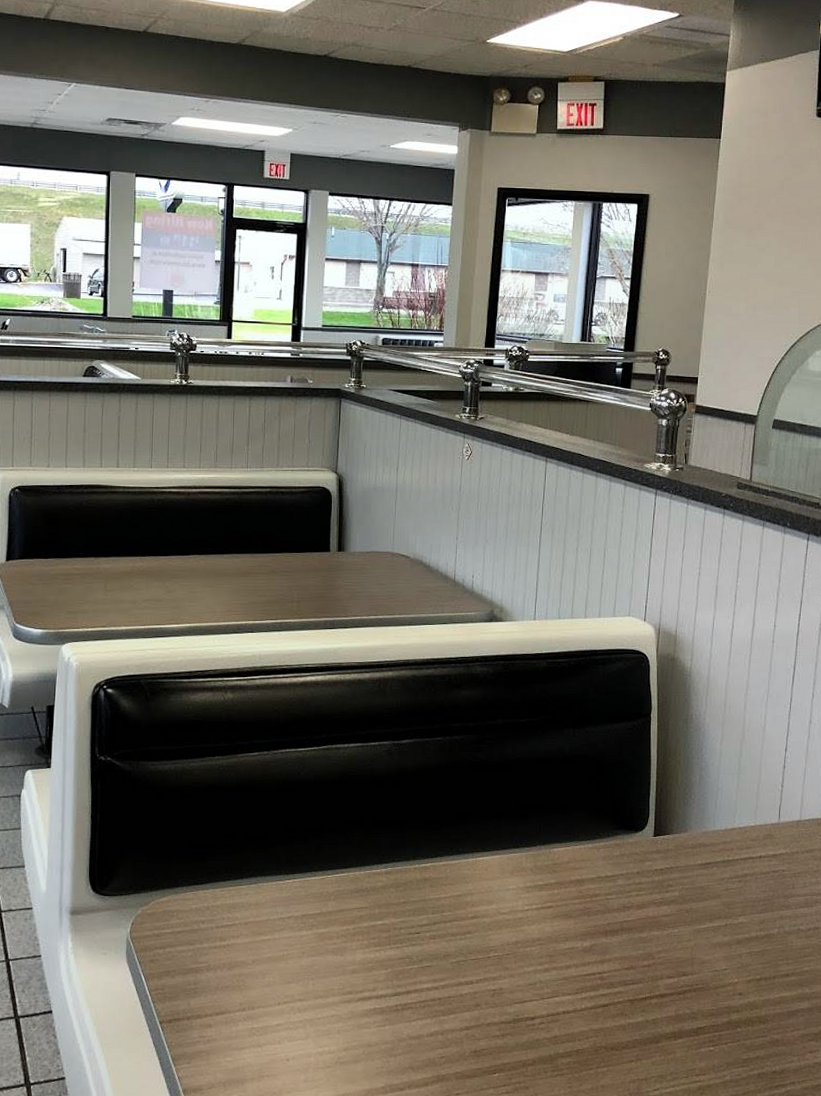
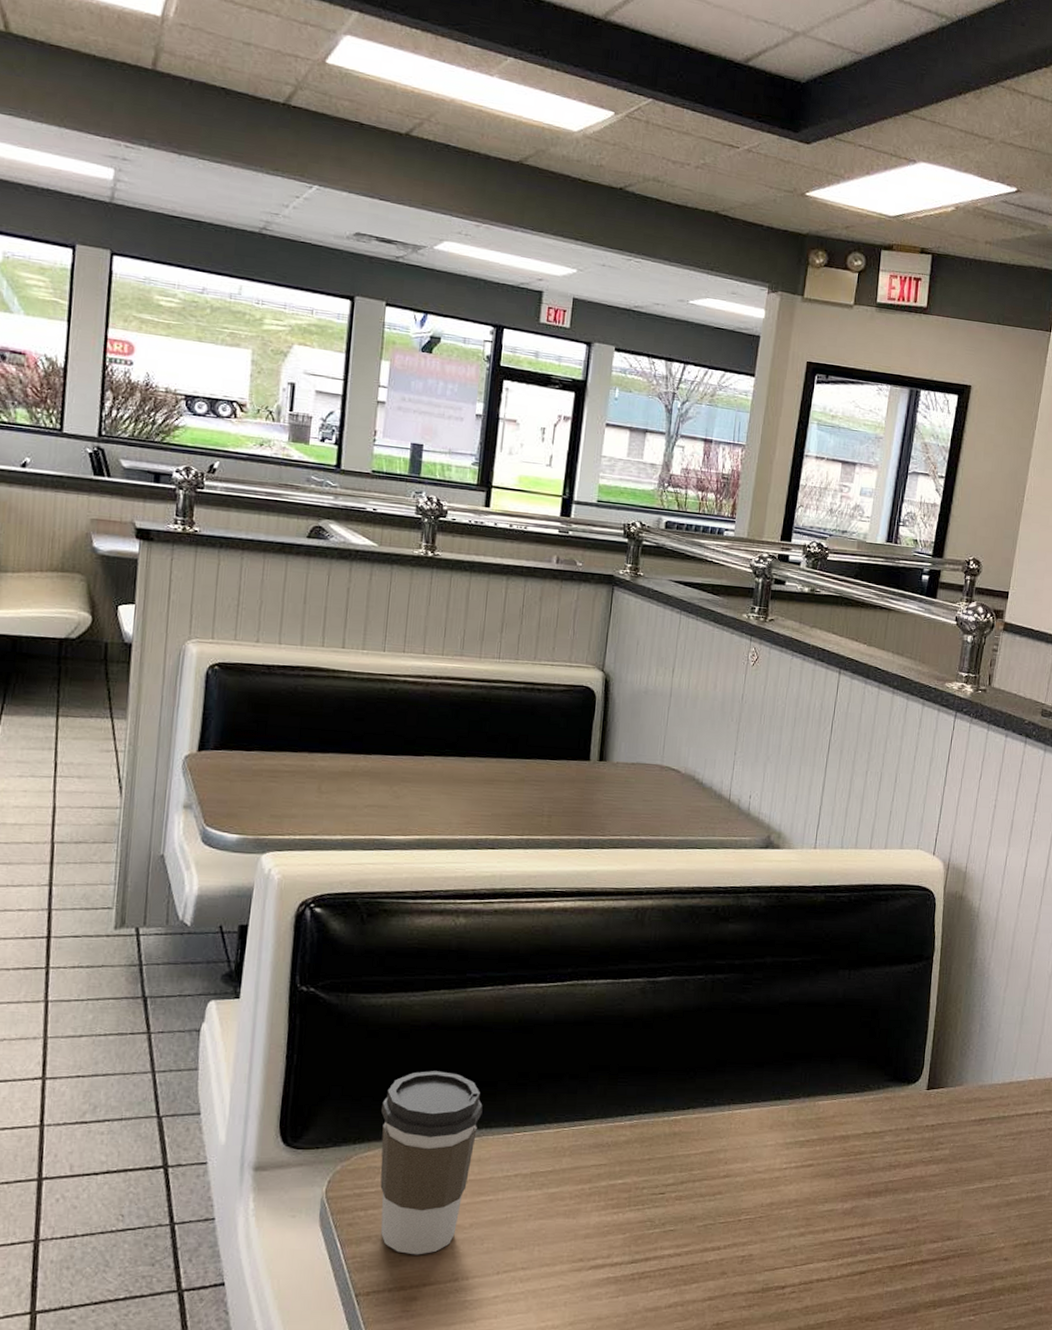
coffee cup: none [172,827,257,988] -> present [380,1071,483,1255]

